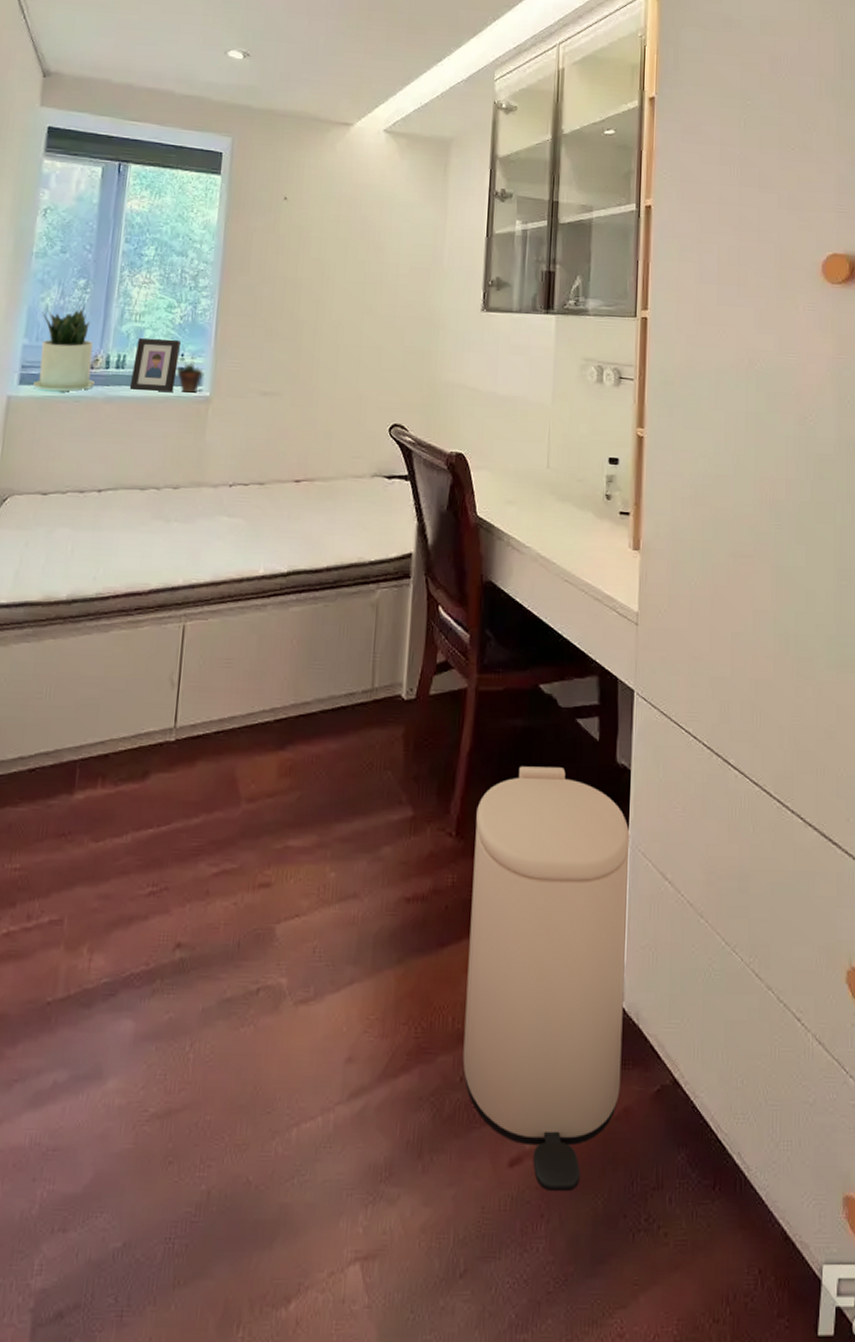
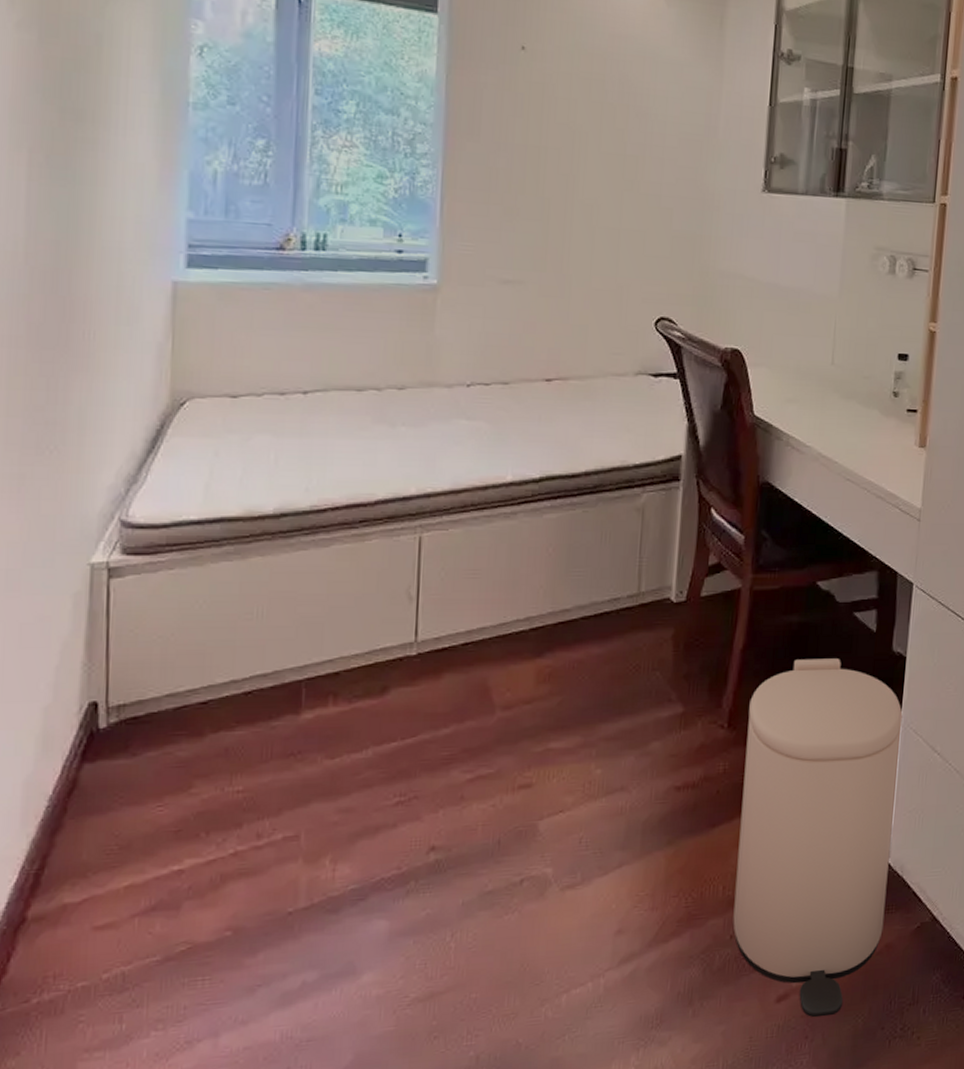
planter: present [32,308,95,393] -> none [205,174,288,278]
picture frame: present [129,337,182,393] -> none [334,213,398,280]
succulent plant: present [176,354,203,394] -> none [393,234,428,281]

